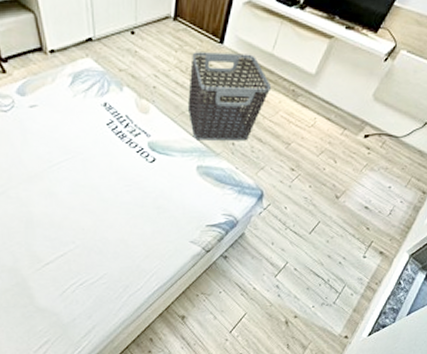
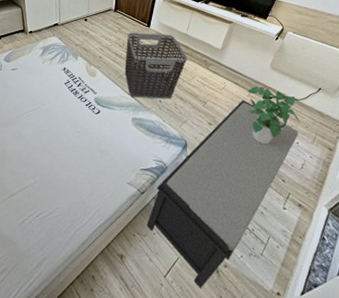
bench: none [211,140,393,339] -> present [146,100,299,288]
potted plant: none [339,121,397,191] -> present [247,86,300,145]

